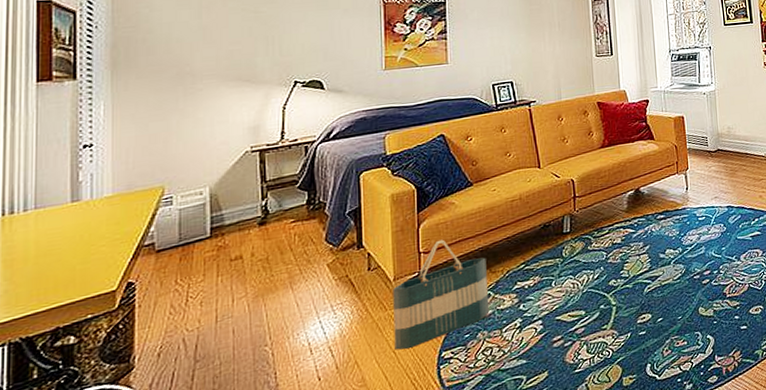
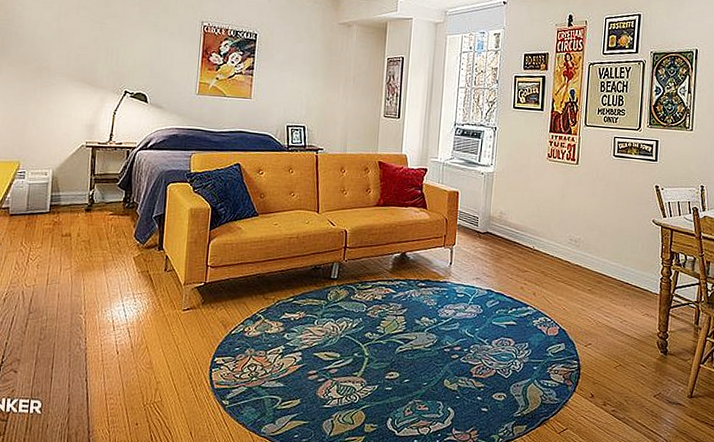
tote bag: present [393,239,490,351] -> none [178,258,261,347]

